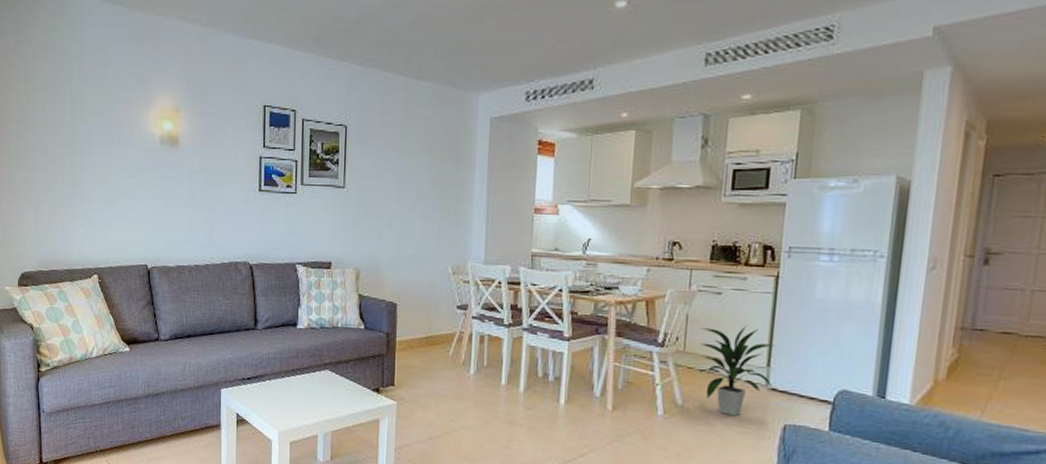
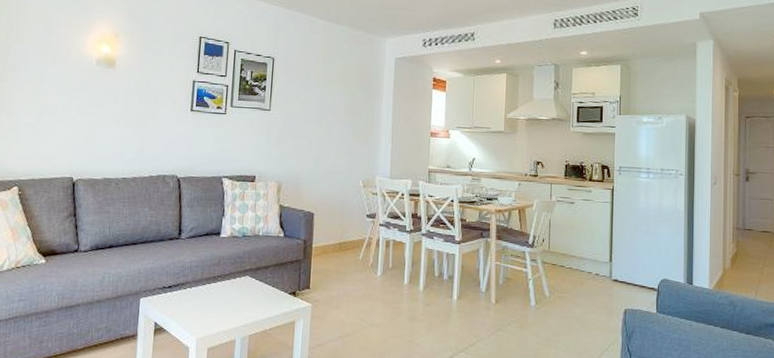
indoor plant: present [699,324,774,417] -> none [560,228,615,304]

